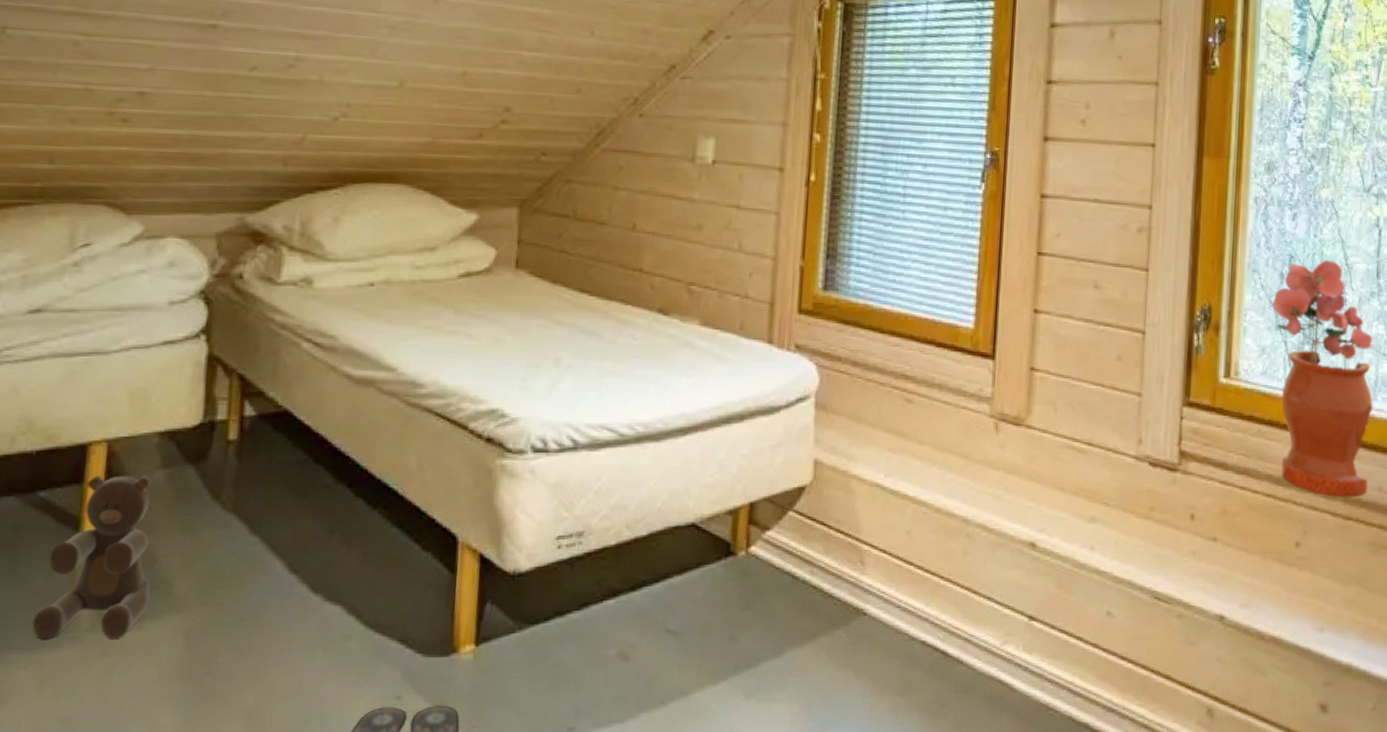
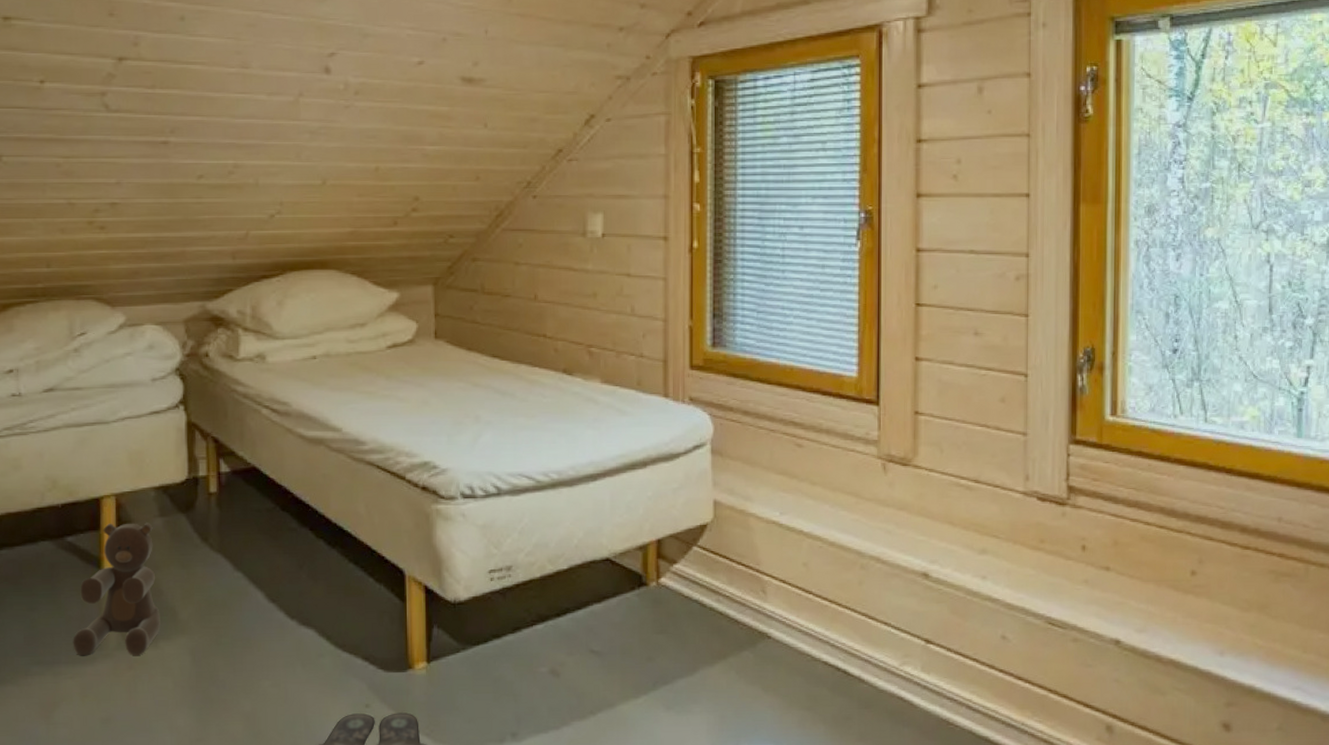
potted flower: present [1272,260,1373,498] -> none [1158,298,1269,529]

